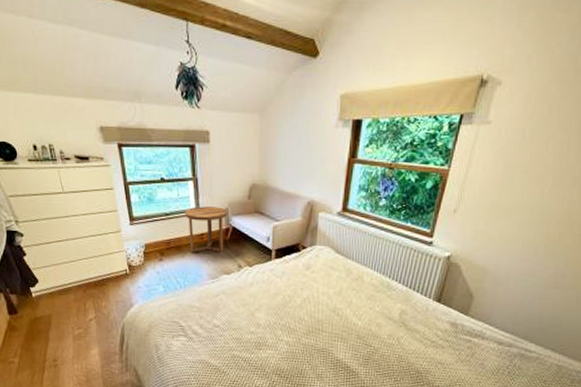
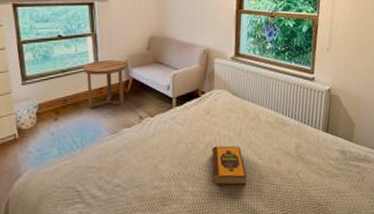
hardback book: none [308,302,343,343] -> present [212,145,247,186]

